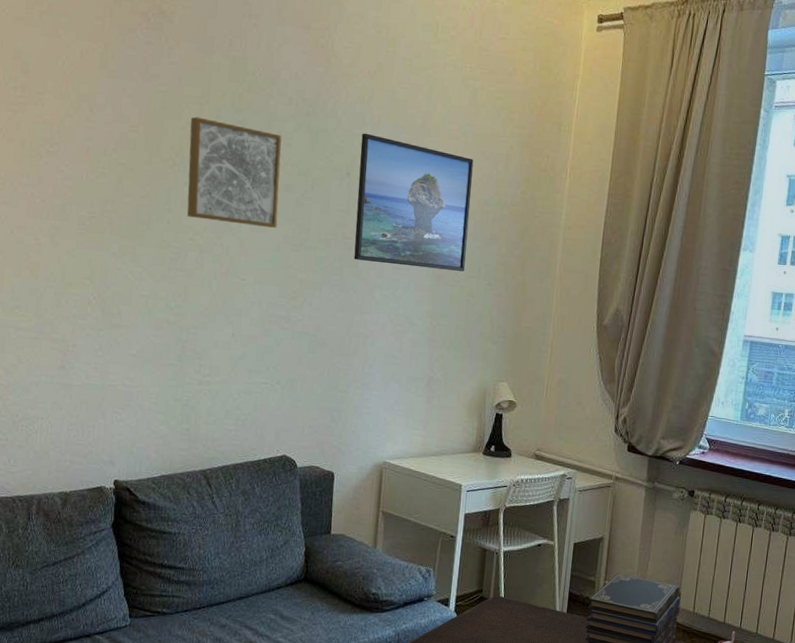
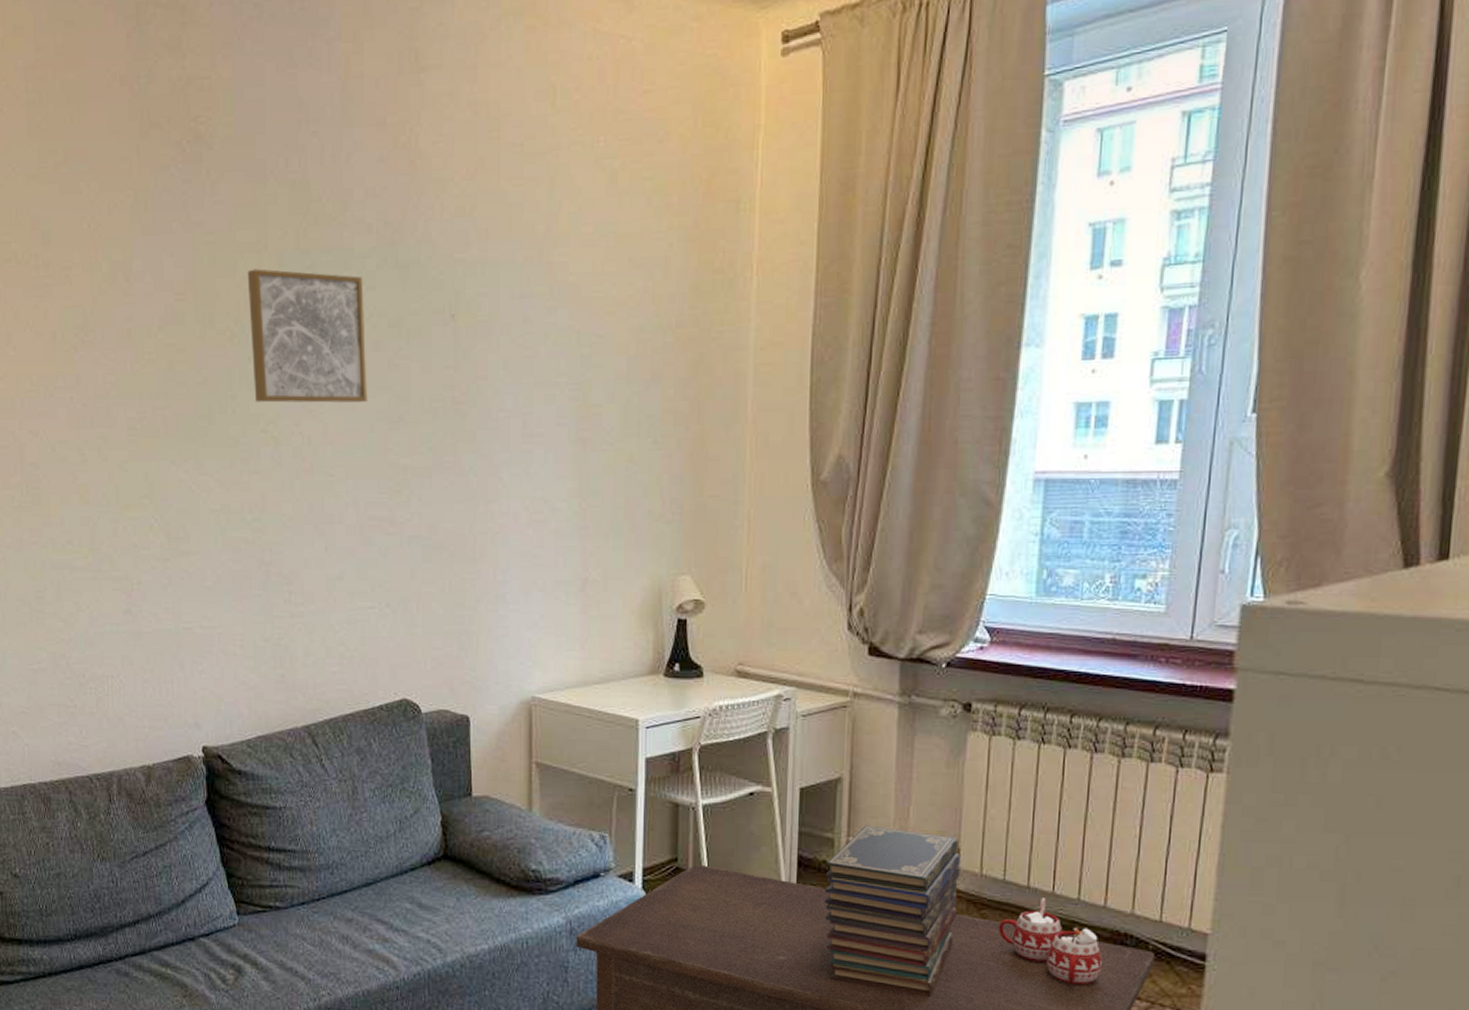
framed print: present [354,133,474,272] -> none [466,256,620,432]

